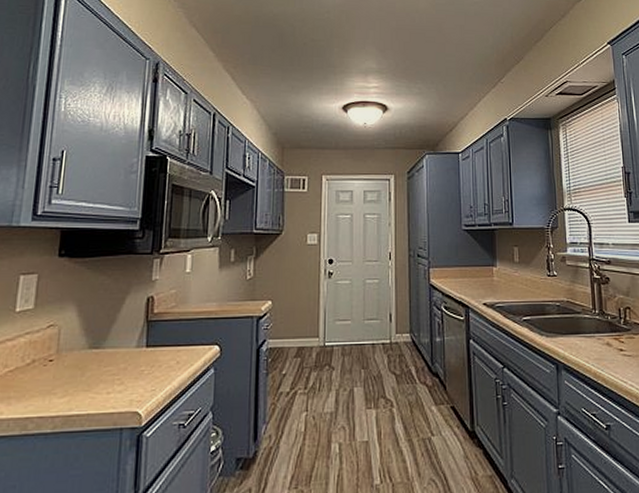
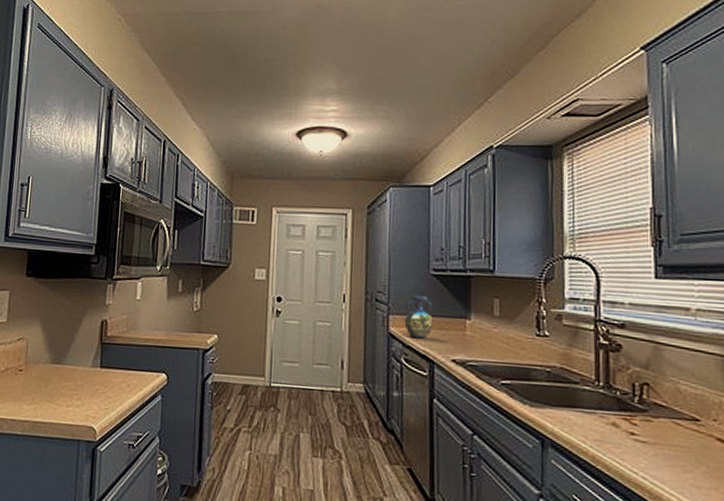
vase: none [442,249,466,287] -> present [404,295,433,339]

